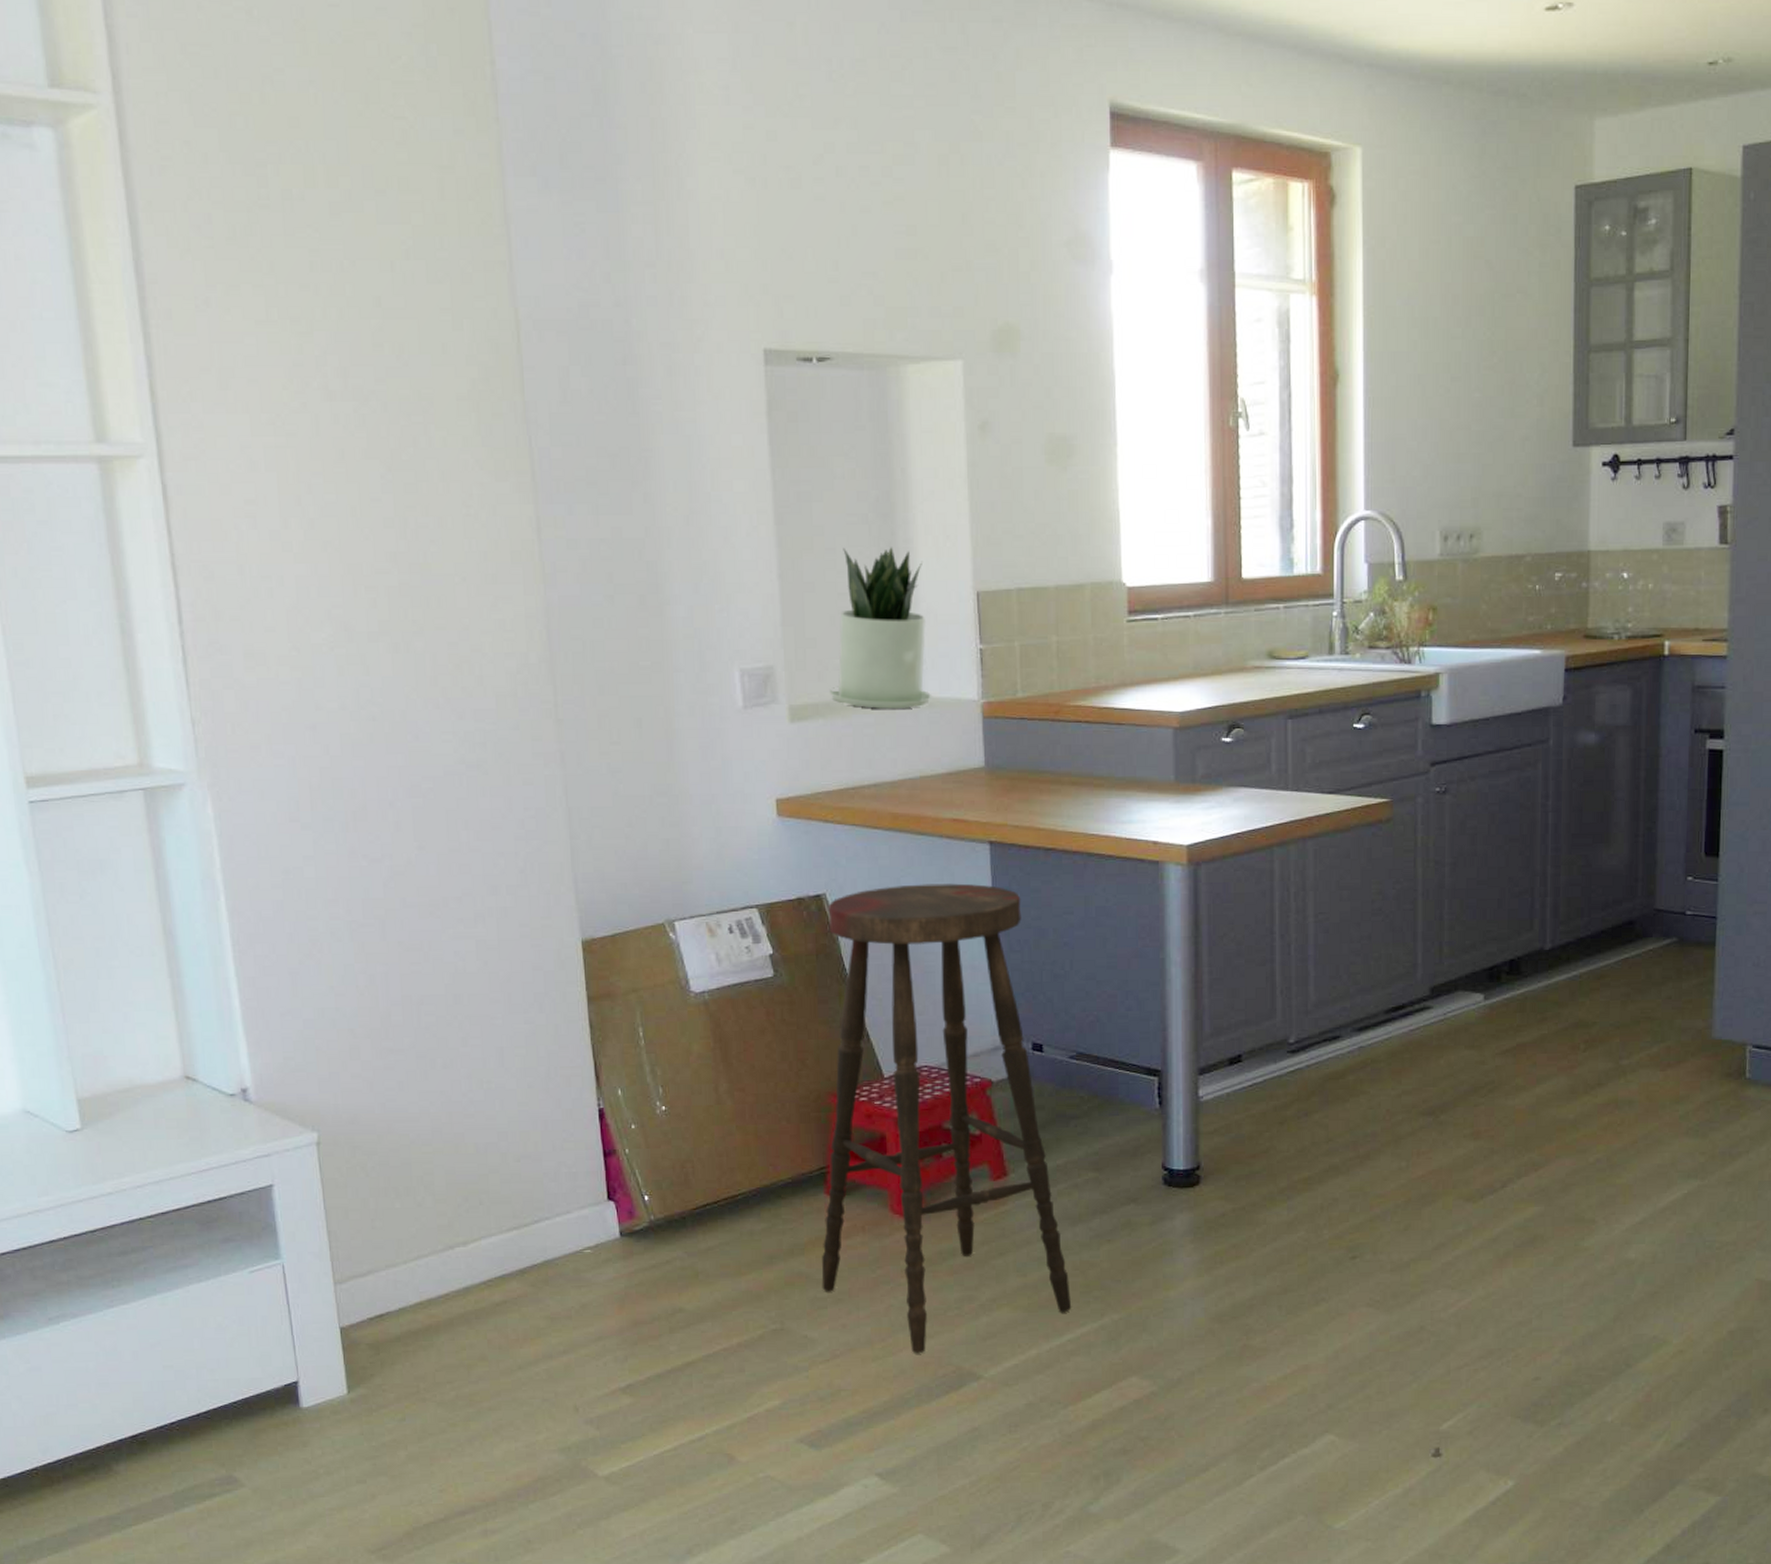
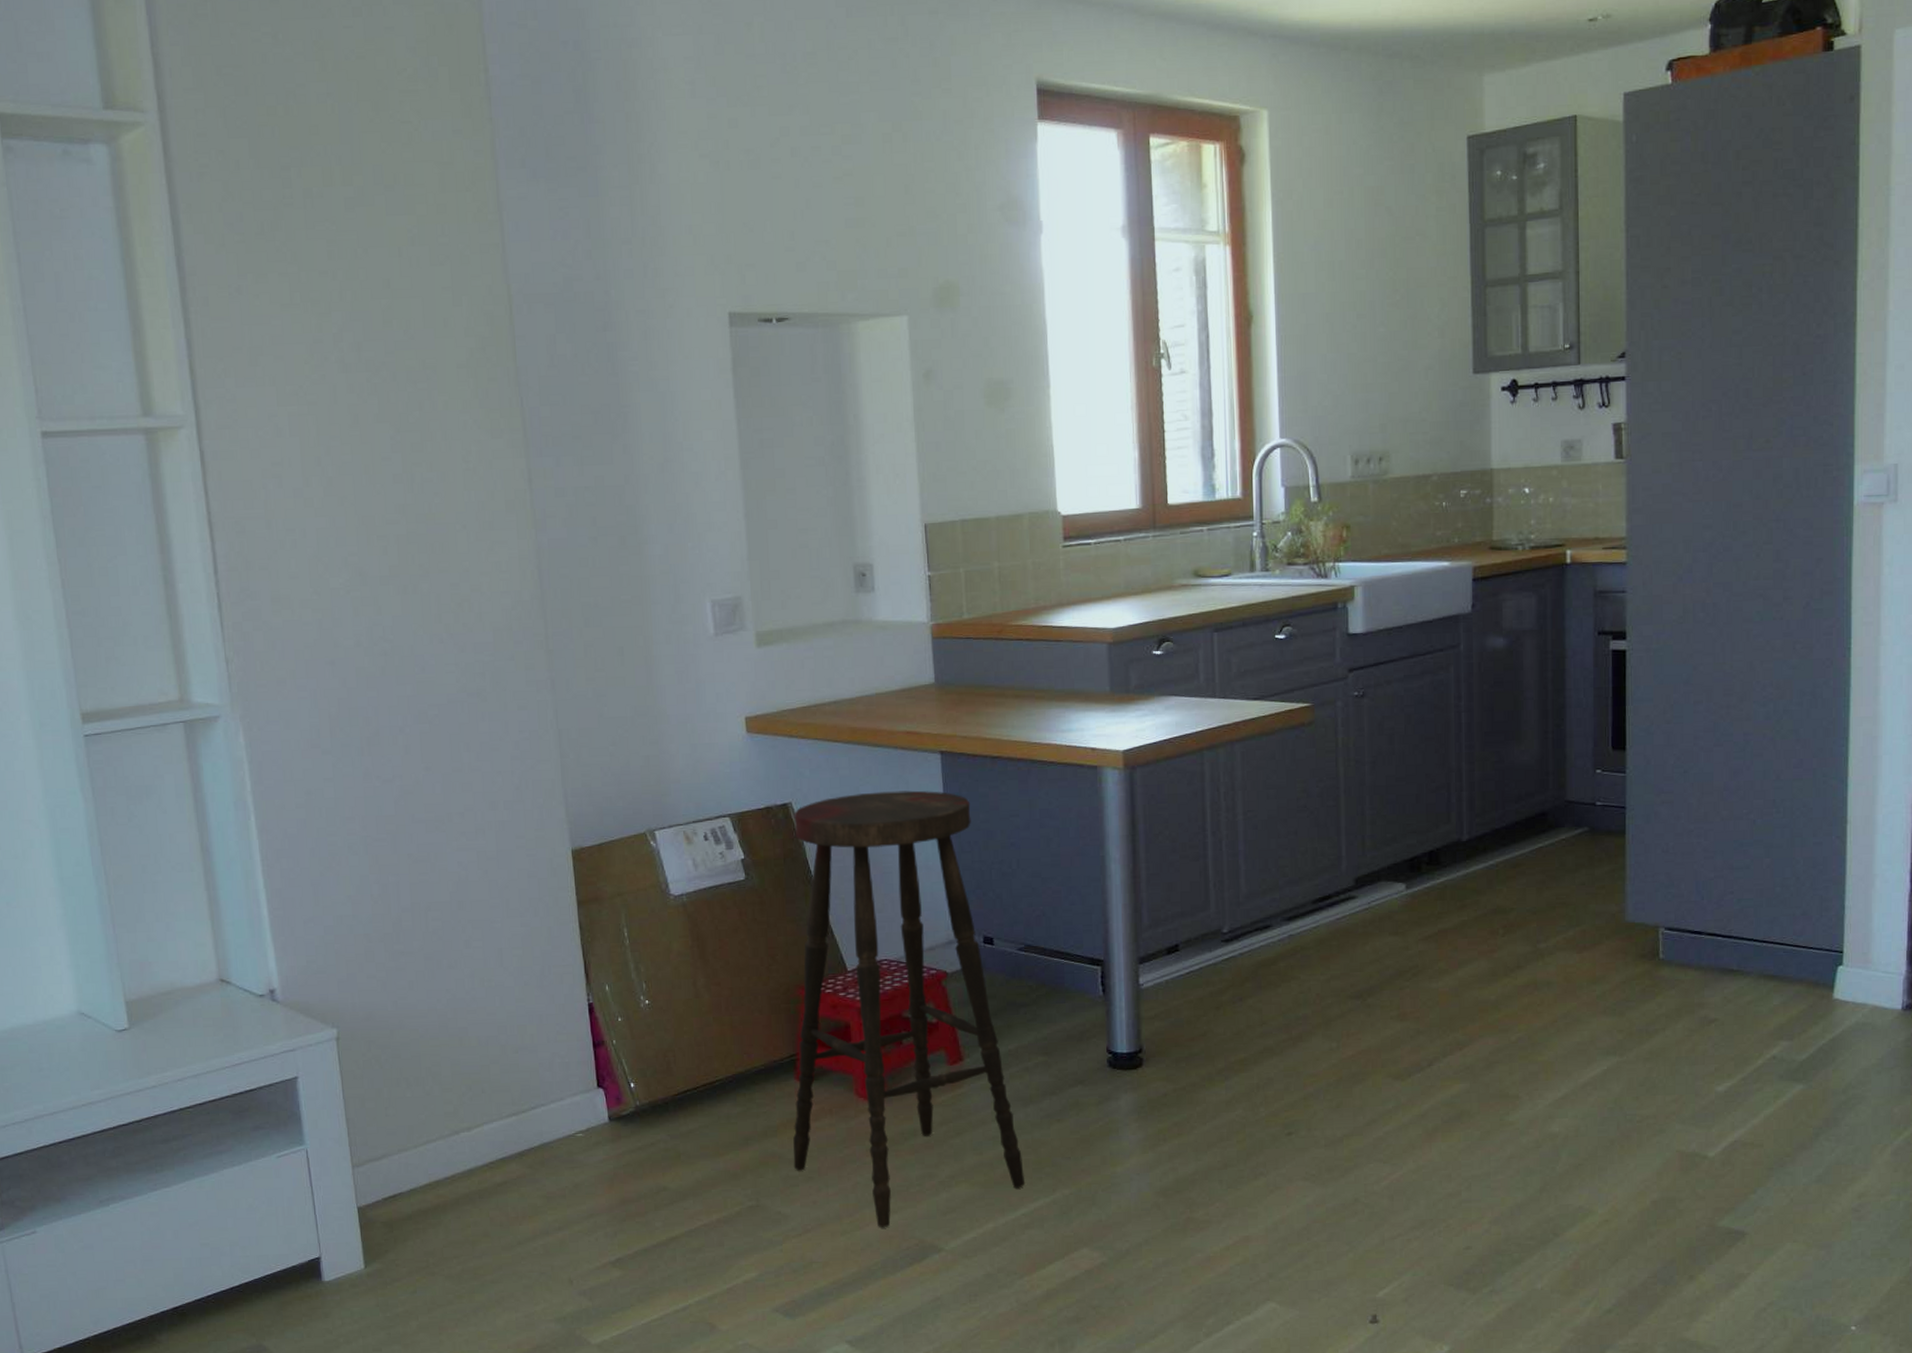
planter: present [829,547,933,709] -> none [792,486,886,633]

